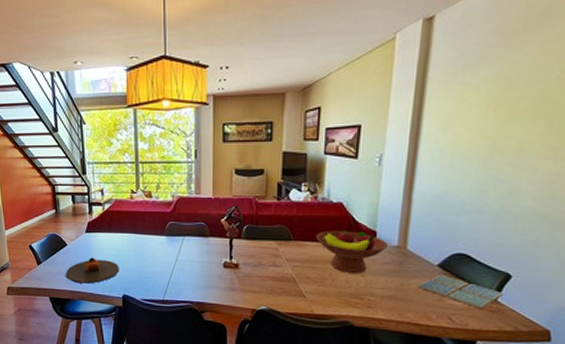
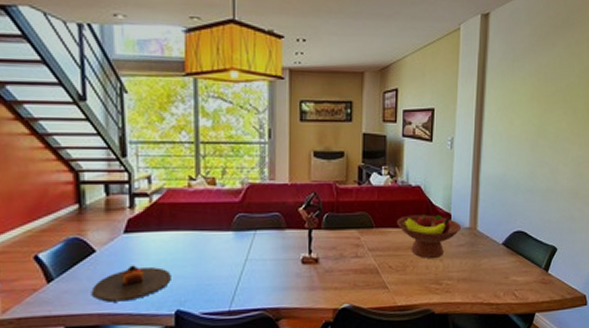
drink coaster: present [418,274,504,310] -> none [488,252,553,283]

